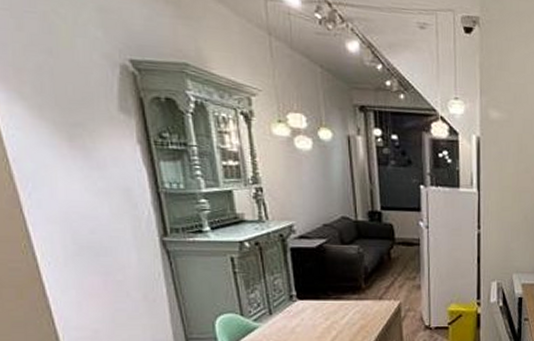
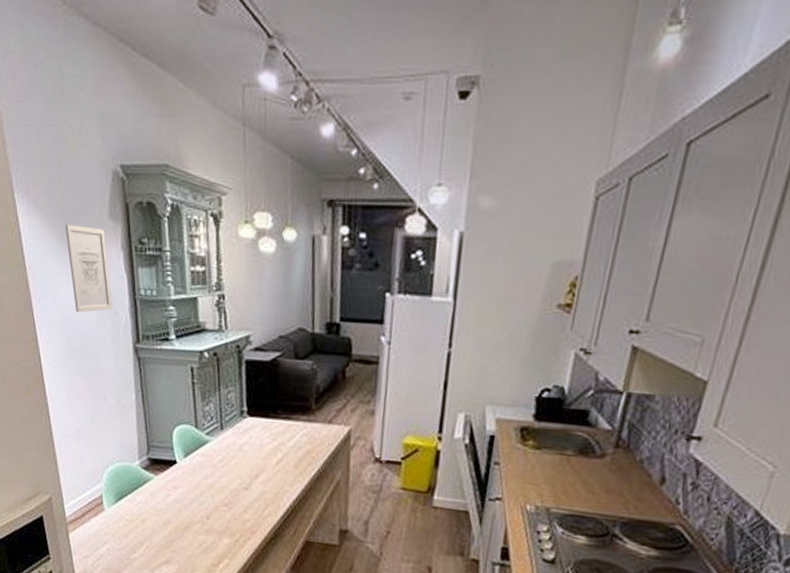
wall art: none [62,116,130,208] -> present [65,225,112,313]

